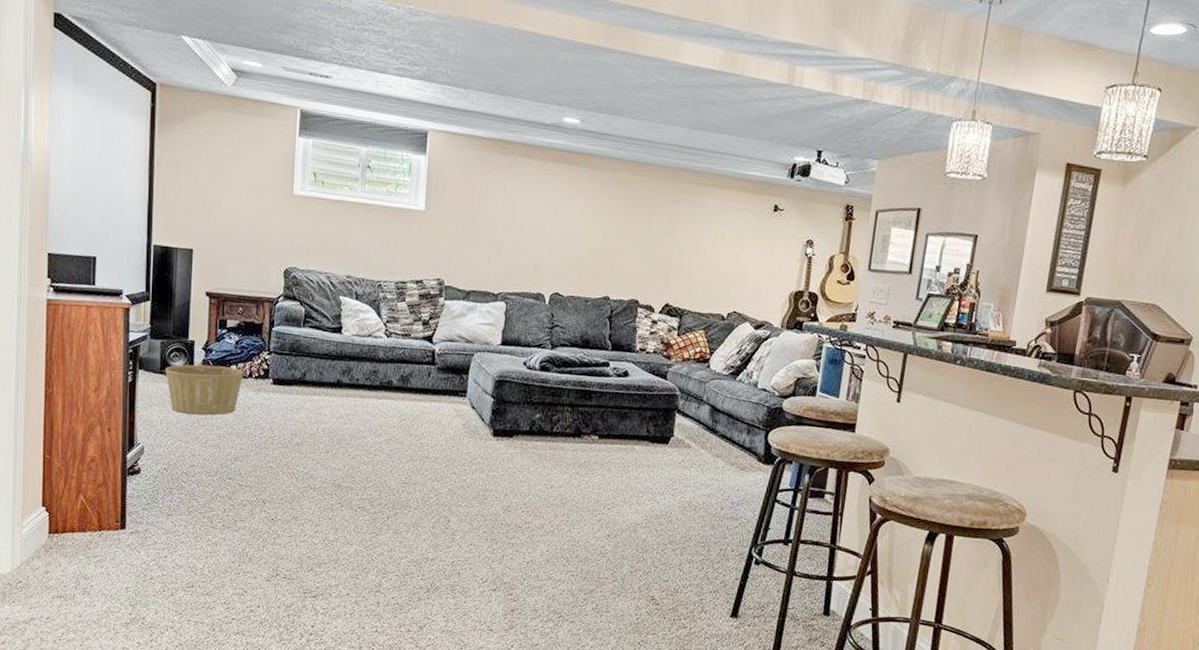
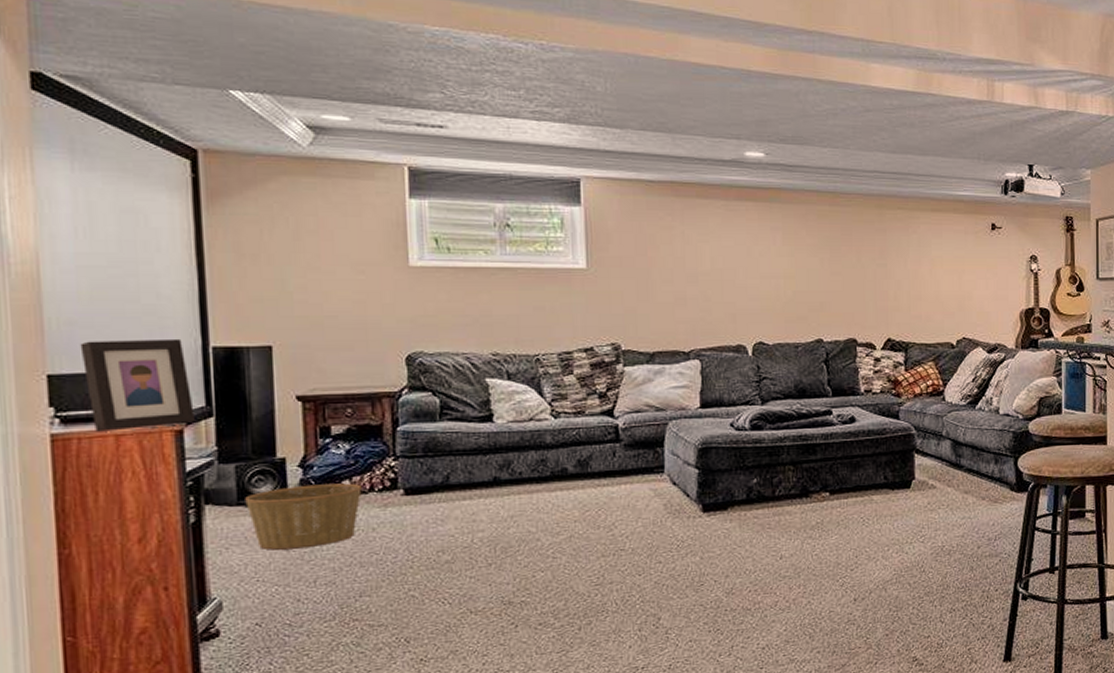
picture frame: none [70,230,138,304] -> present [80,338,195,432]

